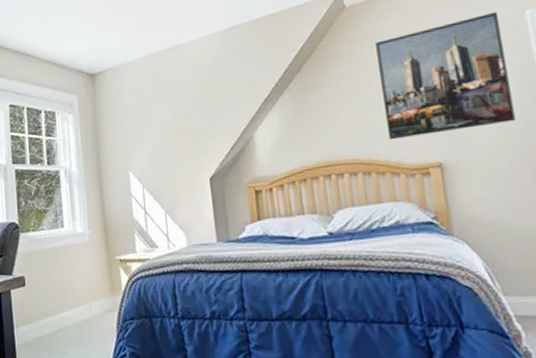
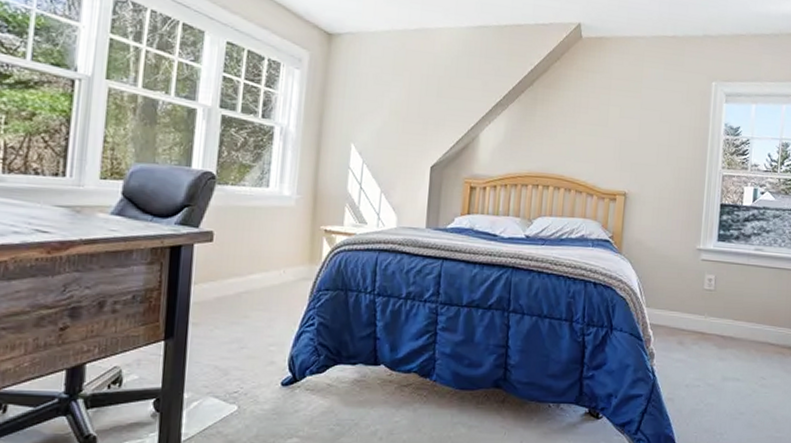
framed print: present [375,11,516,140] -> none [592,76,693,170]

